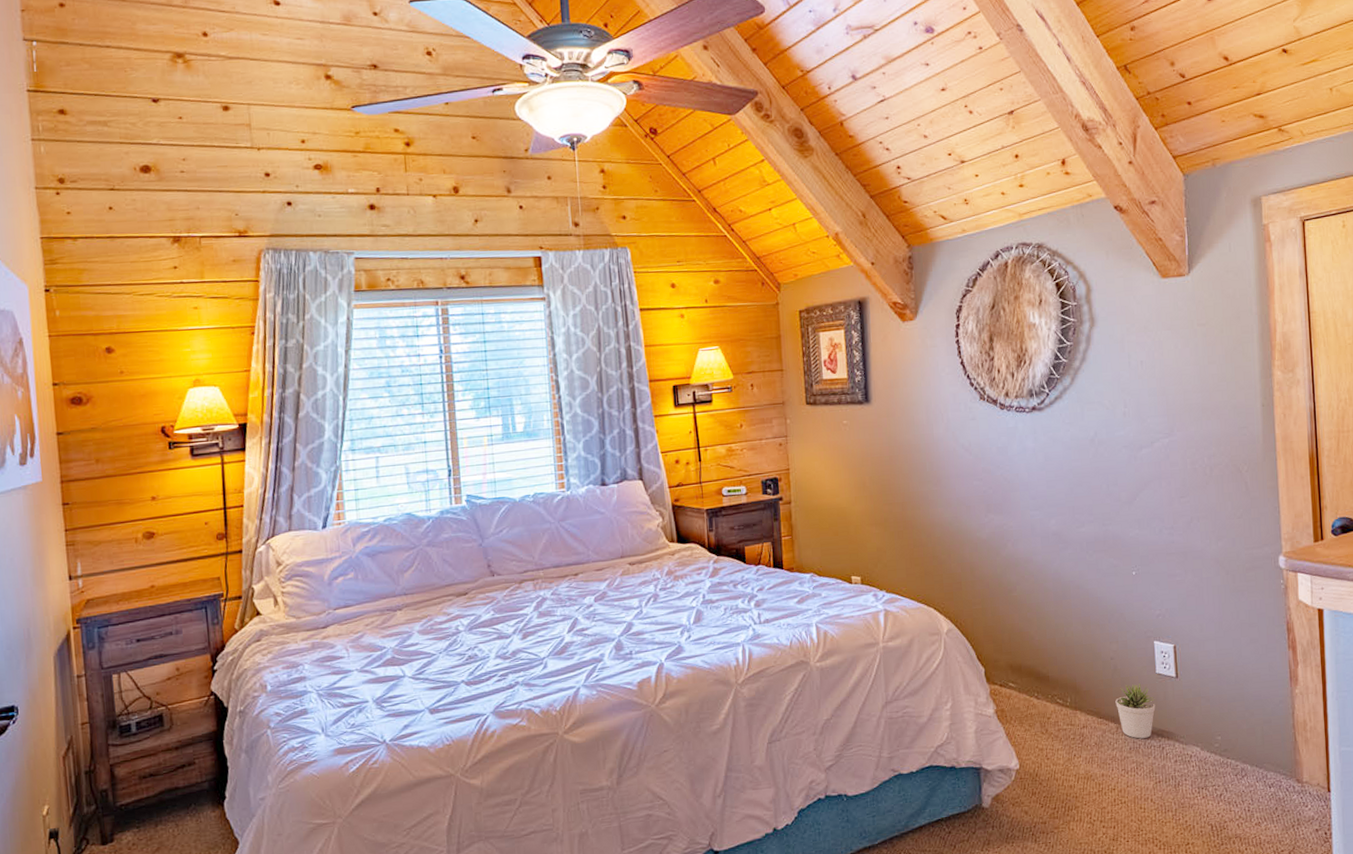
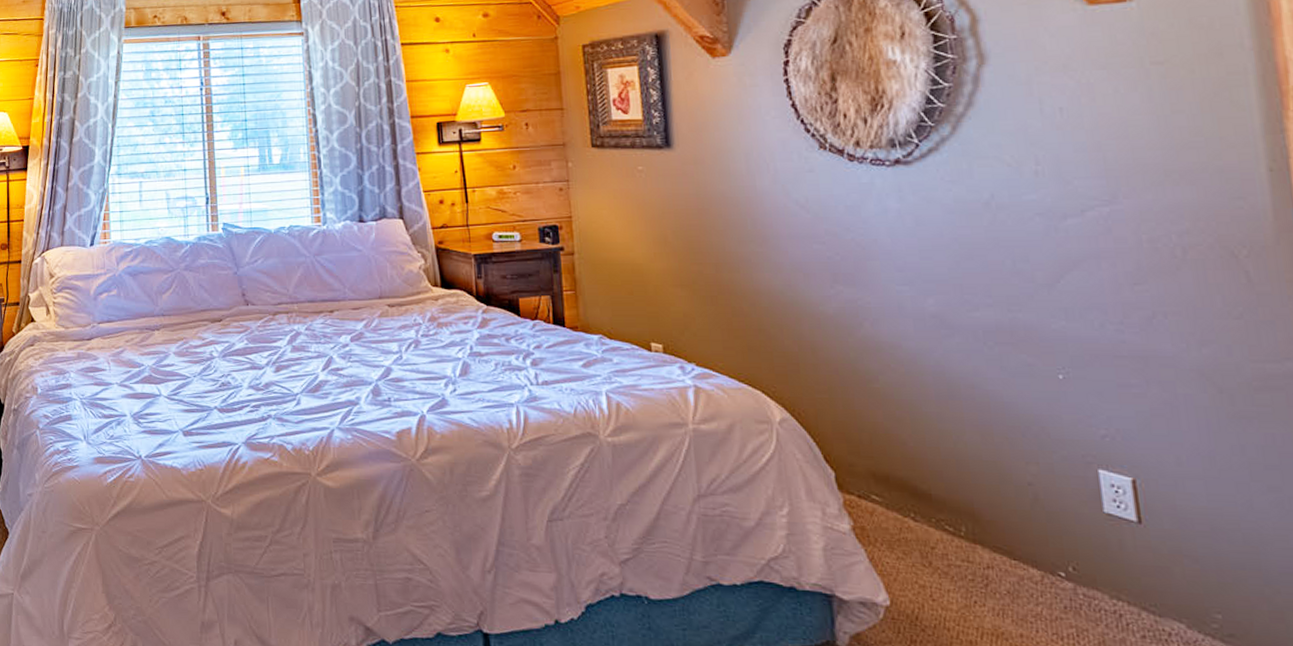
potted plant: present [1115,682,1156,739] -> none [1038,521,1105,598]

